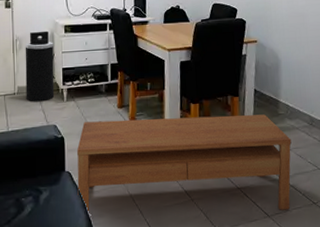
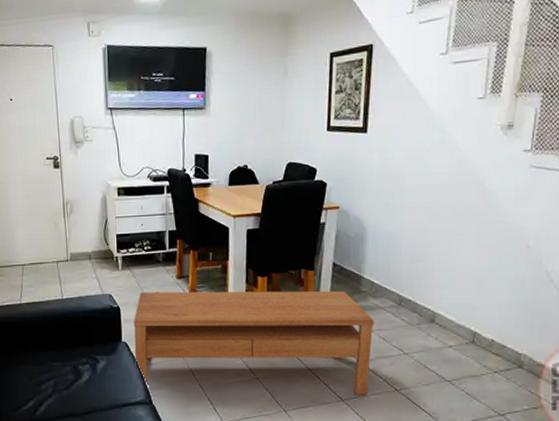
trash can: present [25,31,55,102] -> none [76,193,109,270]

